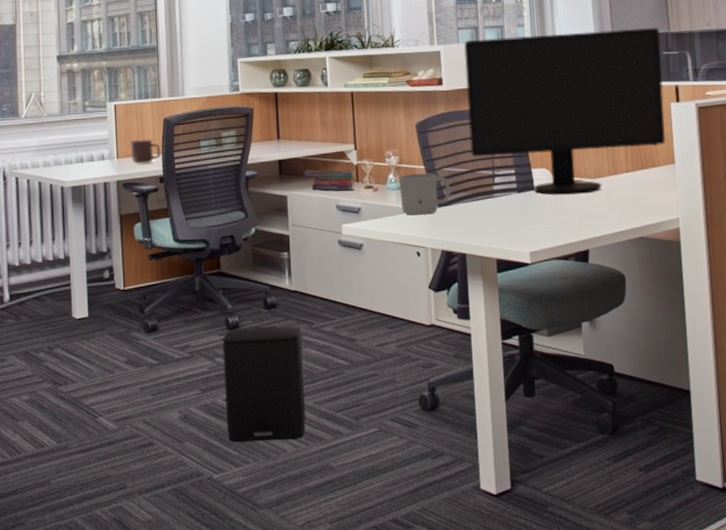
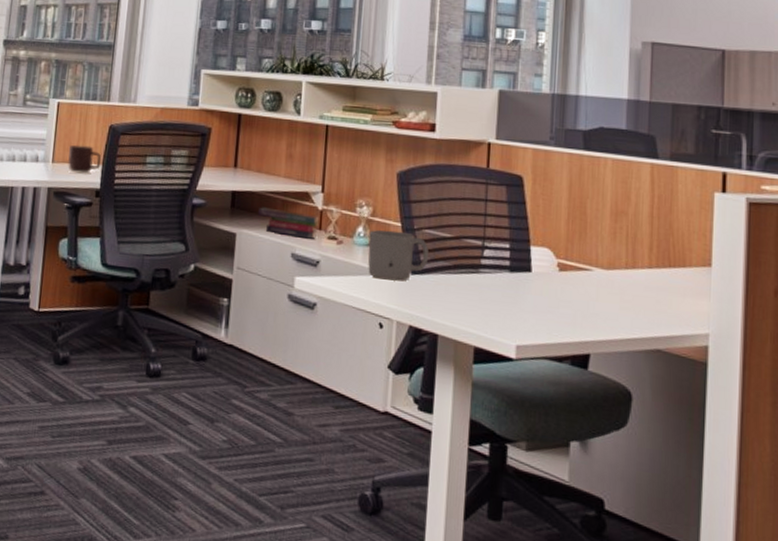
pedal bin: present [222,326,306,442] -> none [130,377,231,519]
computer monitor: present [464,28,665,195] -> none [459,84,710,286]

